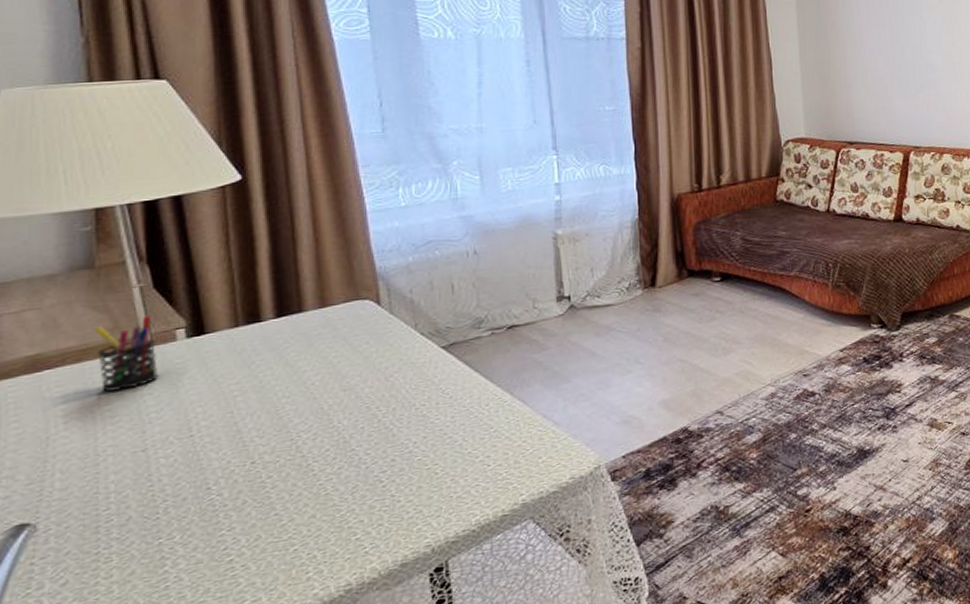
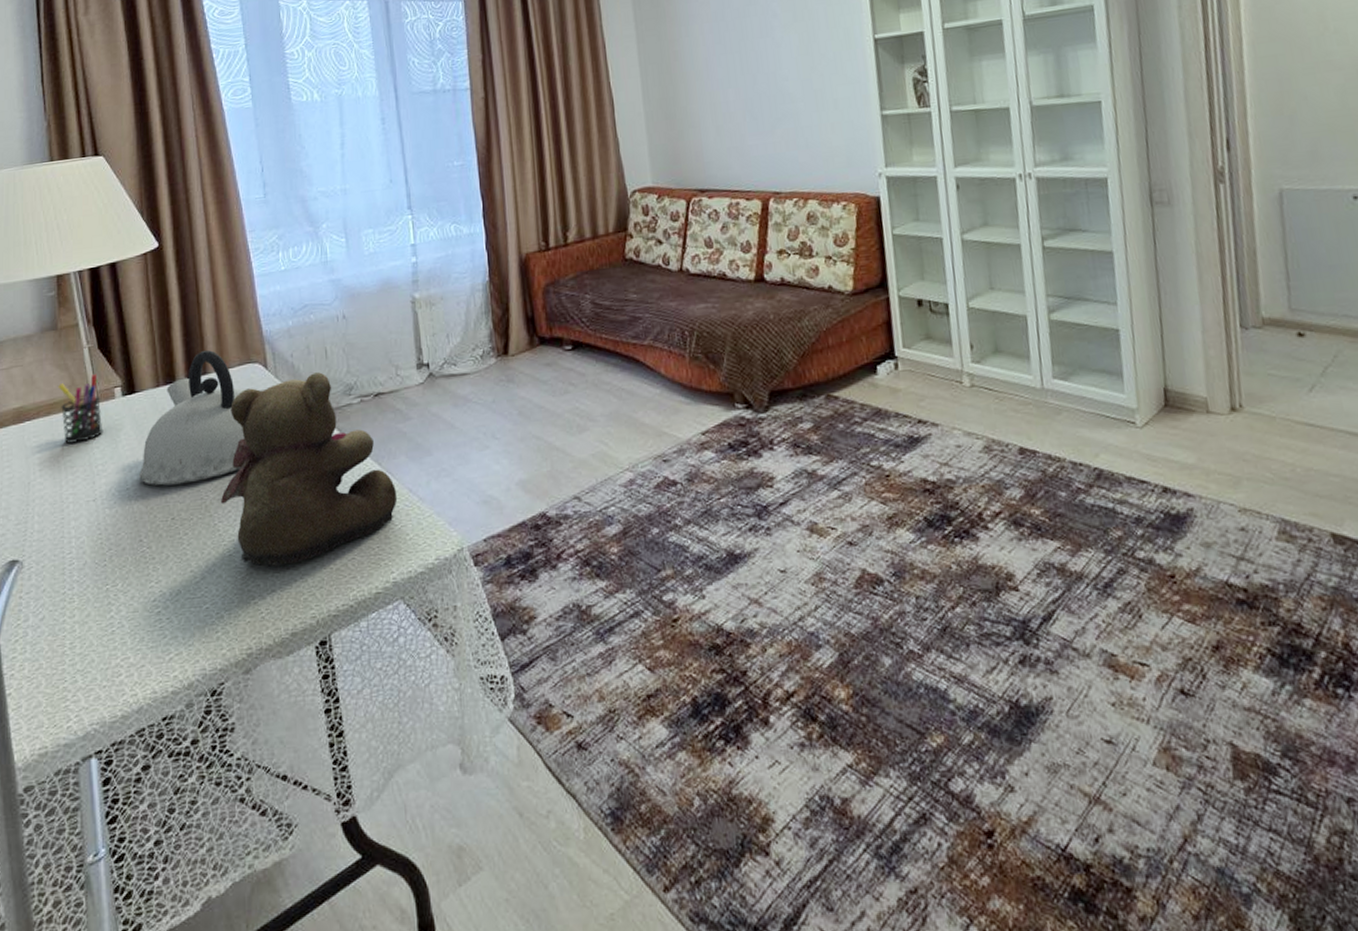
kettle: none [208,287,353,430] -> present [139,350,246,486]
teddy bear: none [317,307,530,502] -> present [221,372,398,567]

